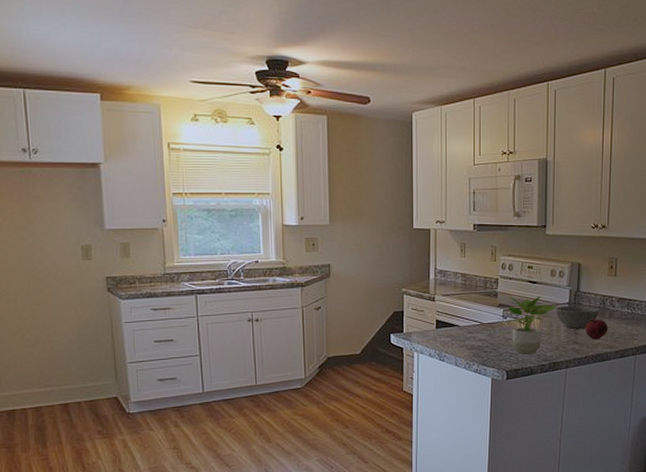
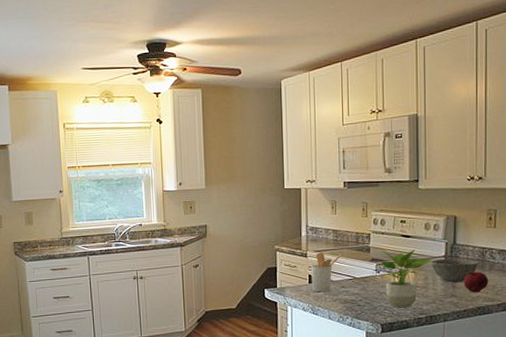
utensil holder: none [438,296,469,338] -> present [310,252,341,293]

